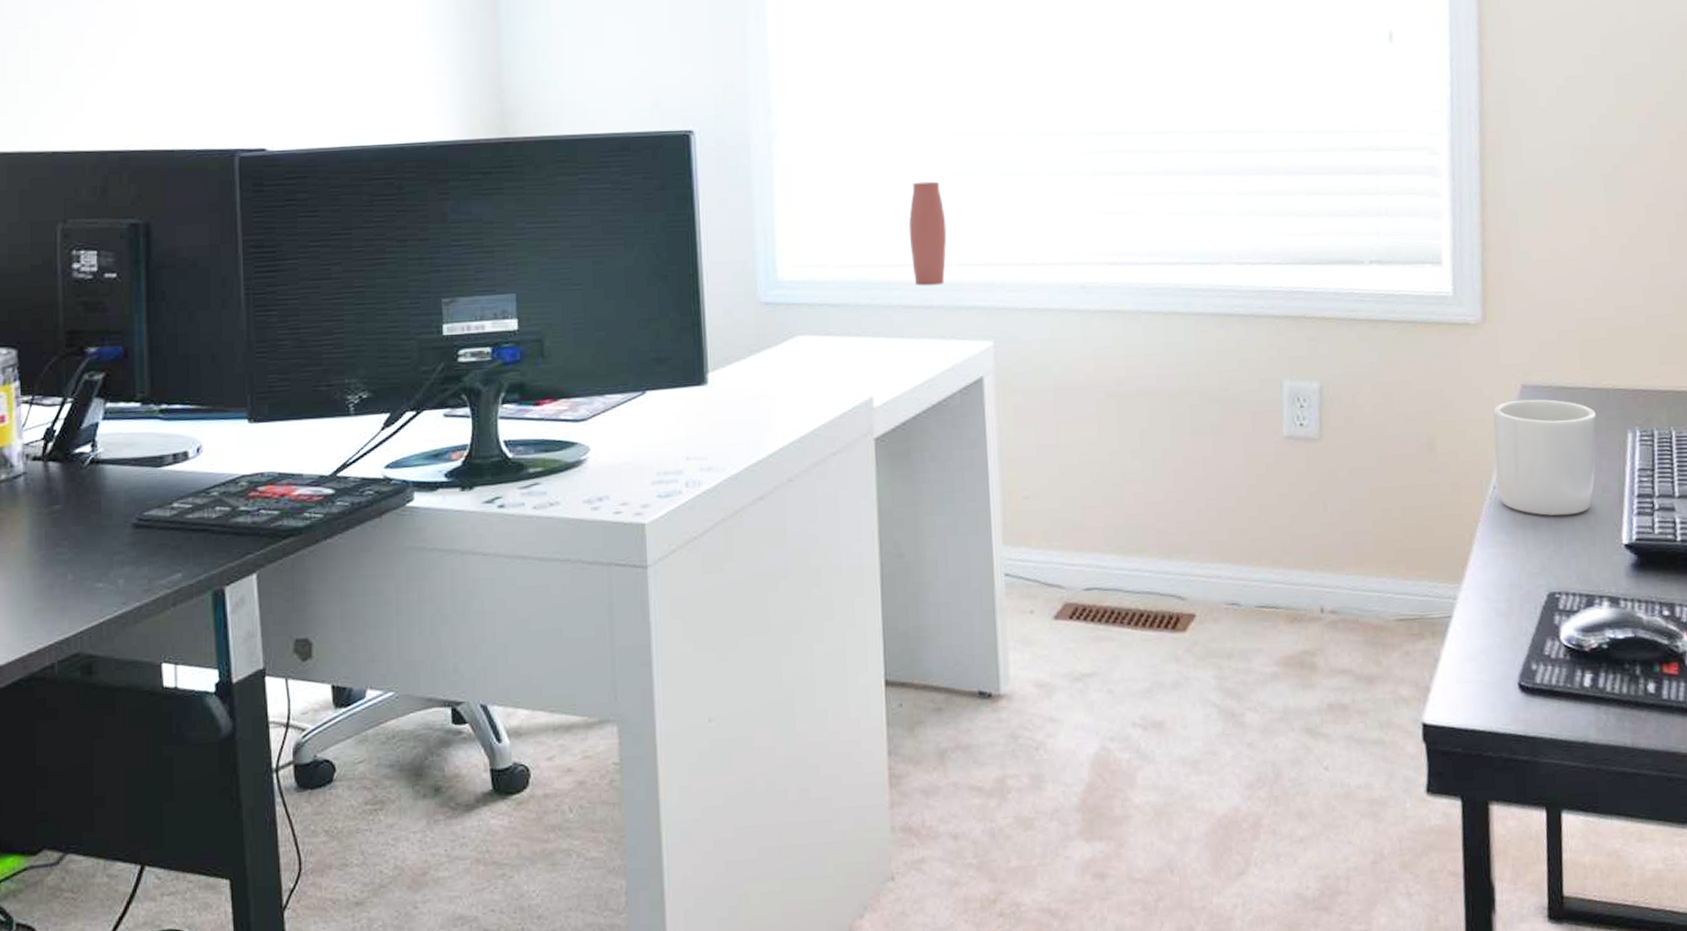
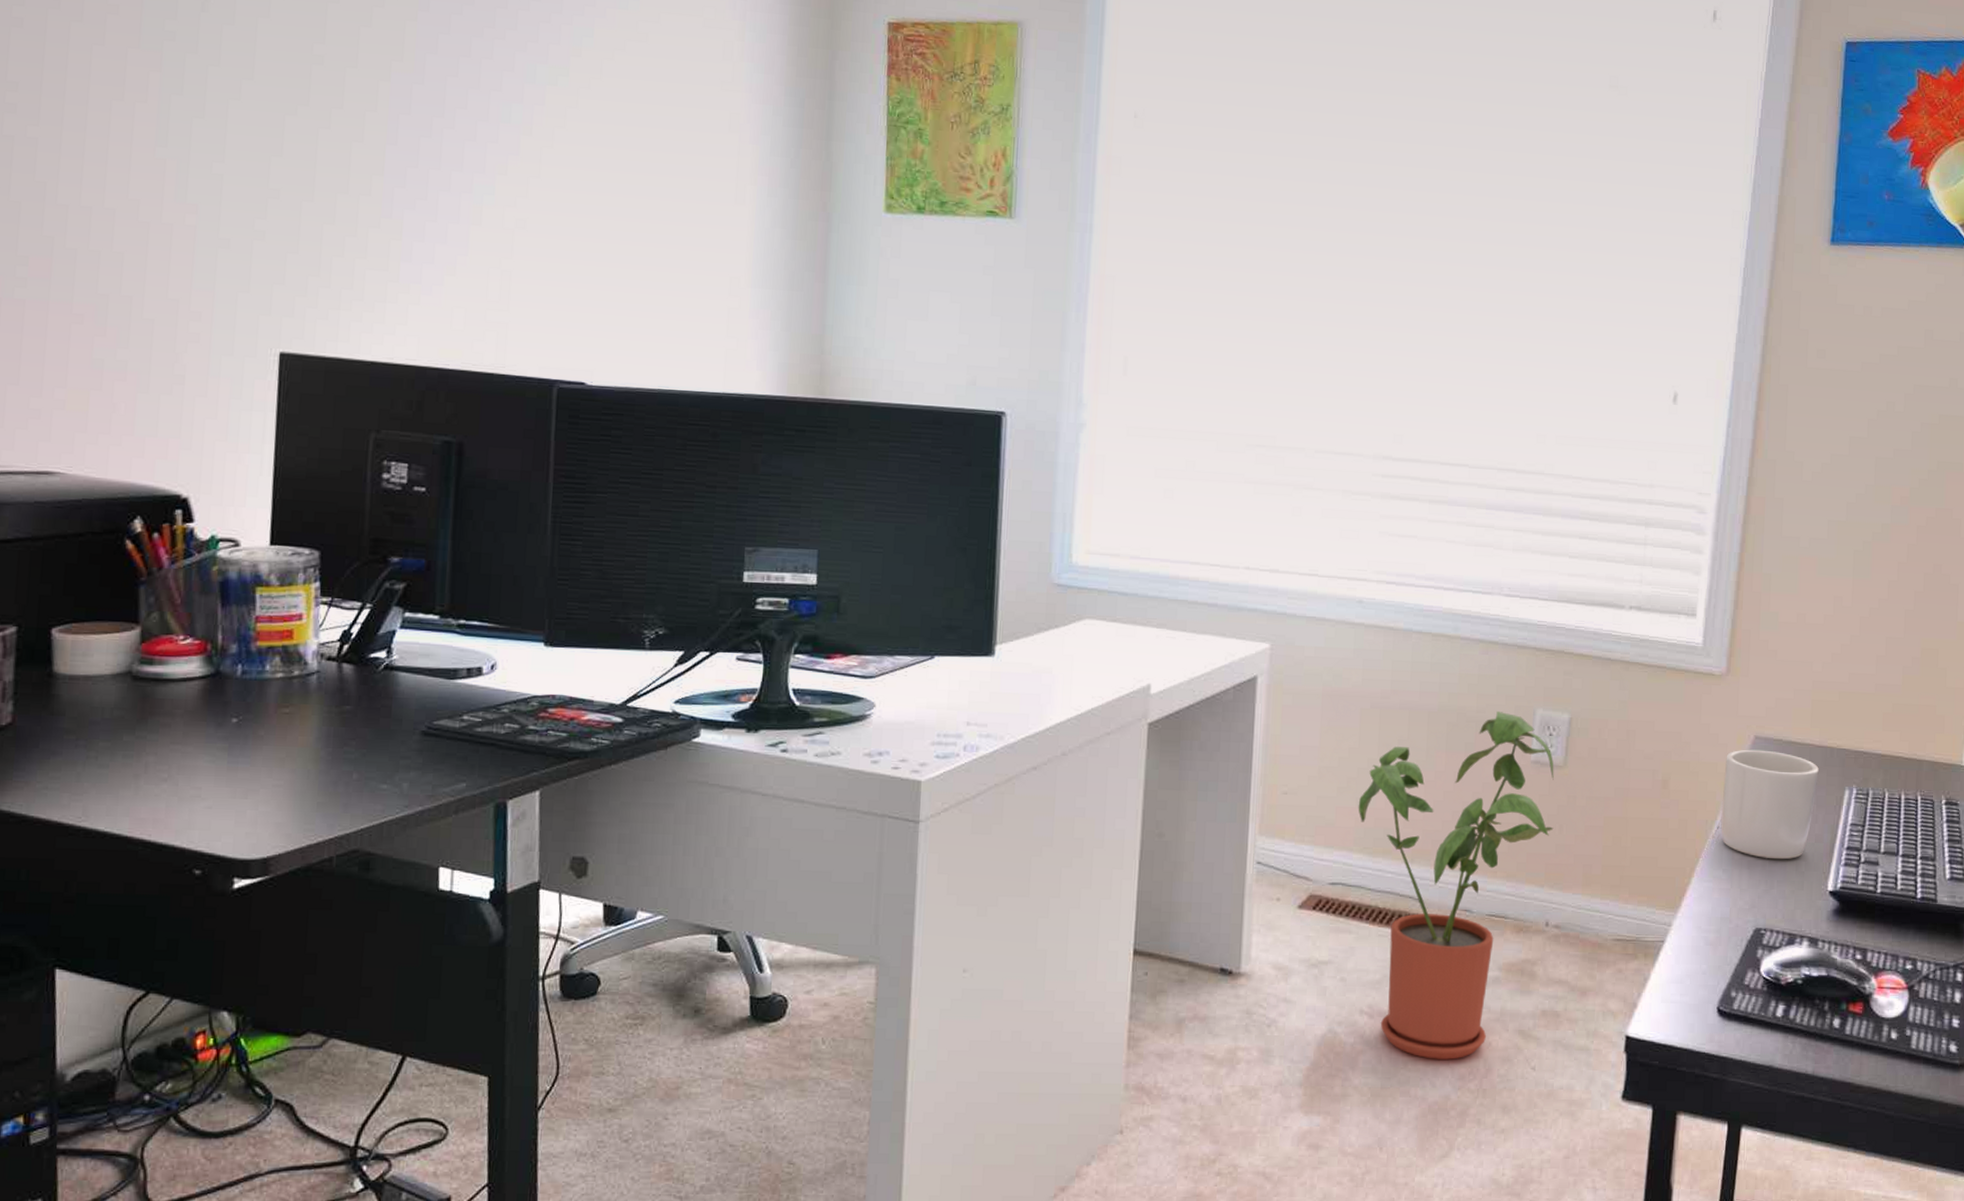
vase: present [908,181,947,286] -> none [1201,485,1238,586]
house plant: none [1105,387,1317,769] -> present [1358,712,1554,1060]

